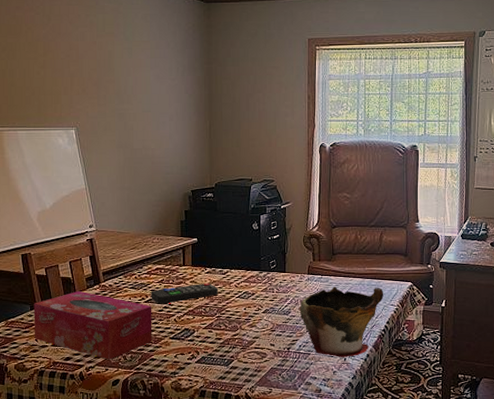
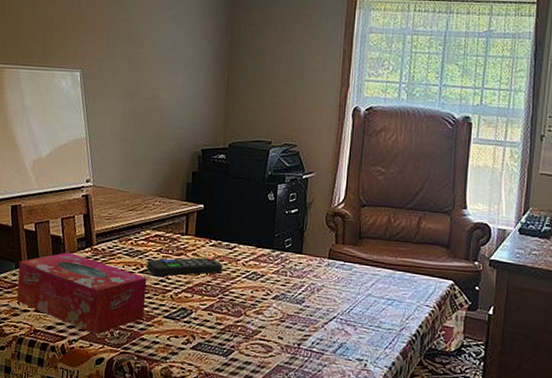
bowl: present [298,286,384,357] -> none [314,276,418,363]

